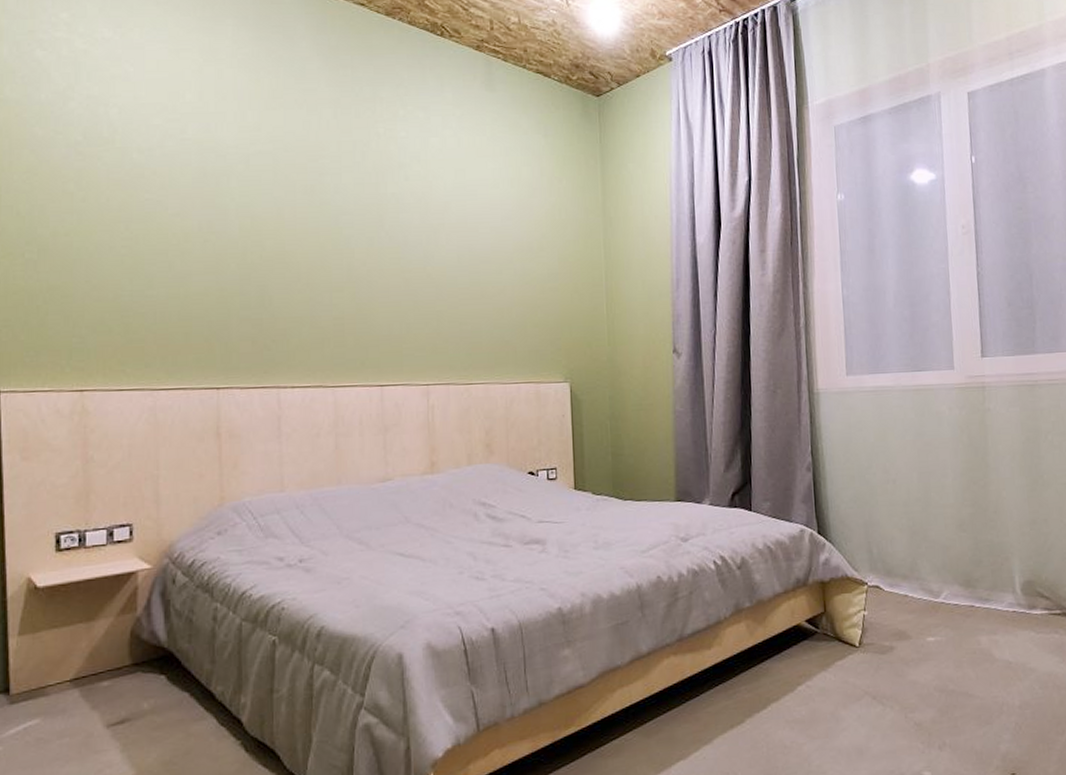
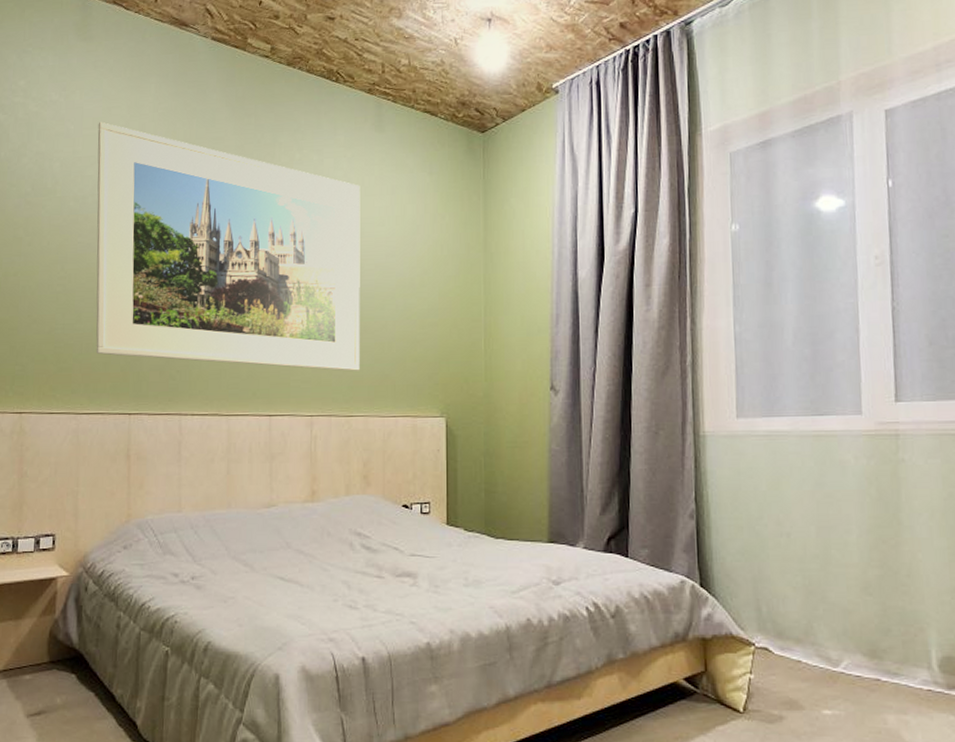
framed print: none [164,65,478,338] -> present [96,121,360,371]

